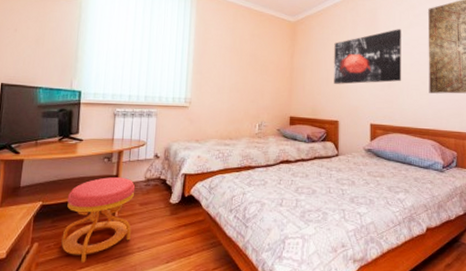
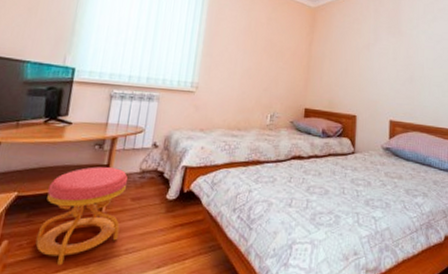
wall art: present [334,29,402,84] -> none [353,22,425,77]

